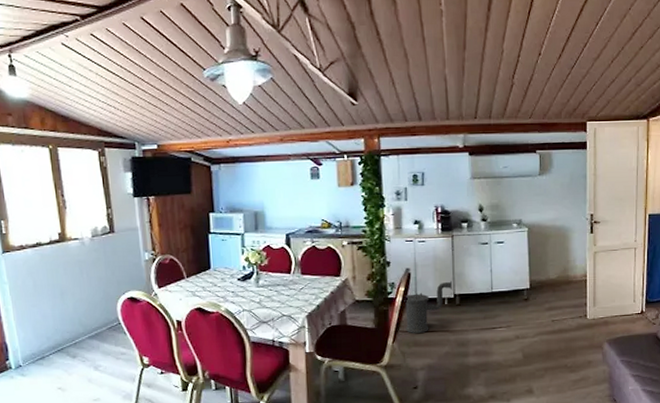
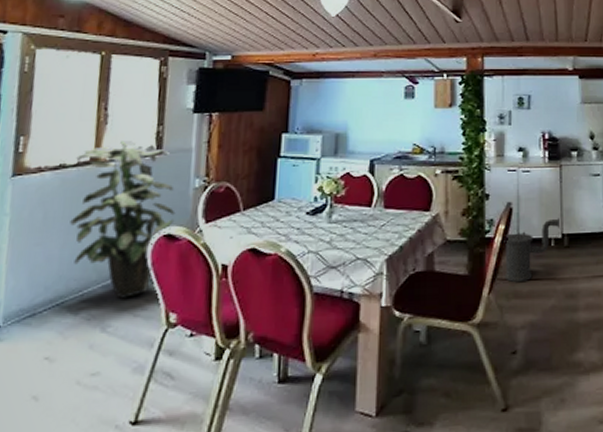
indoor plant: none [48,221,134,346] -> present [70,139,176,299]

